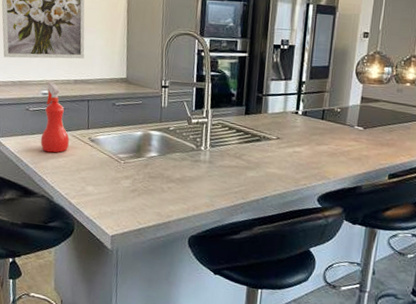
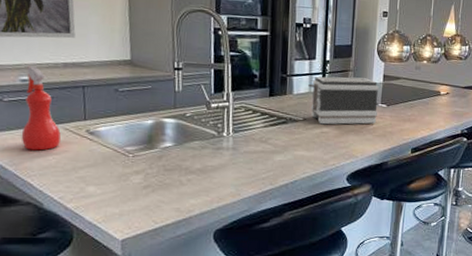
toaster: none [283,97,355,147] -> present [308,76,379,125]

